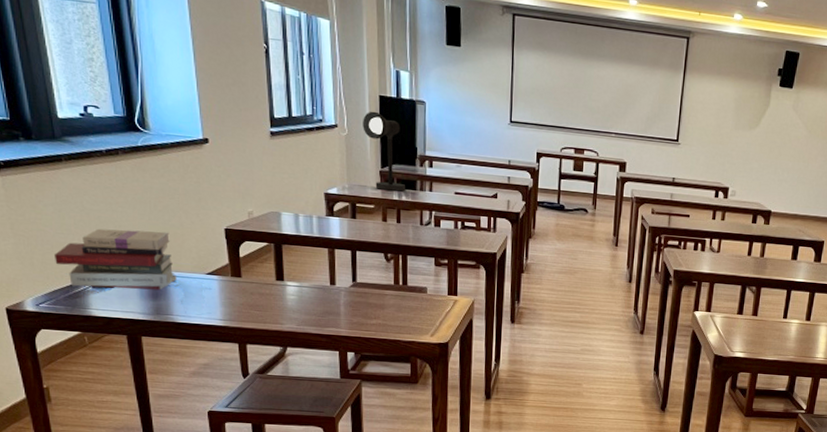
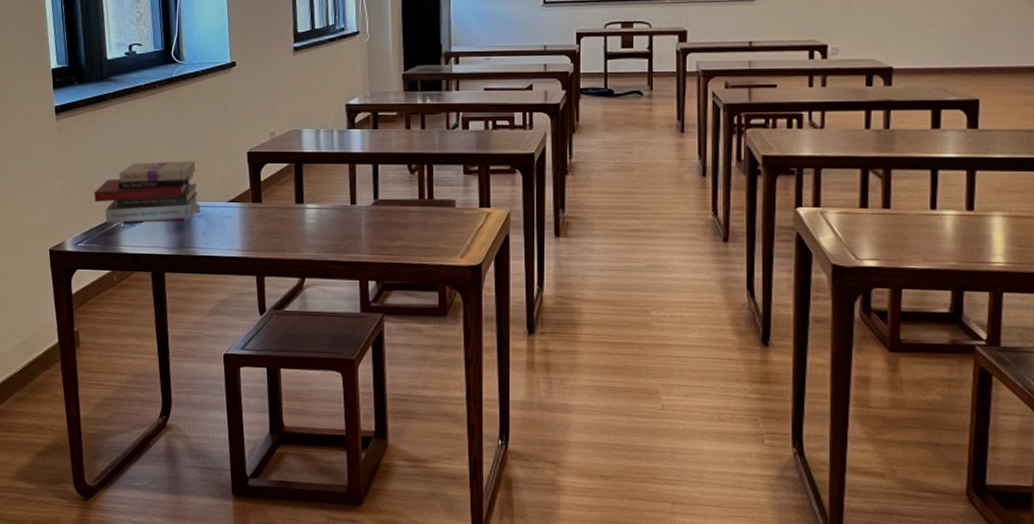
desk lamp: present [363,111,406,192] -> none [385,12,431,94]

